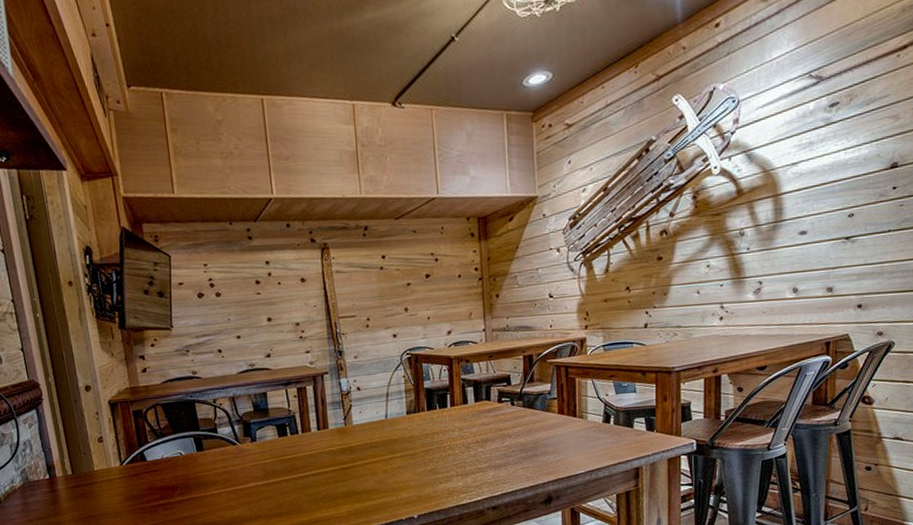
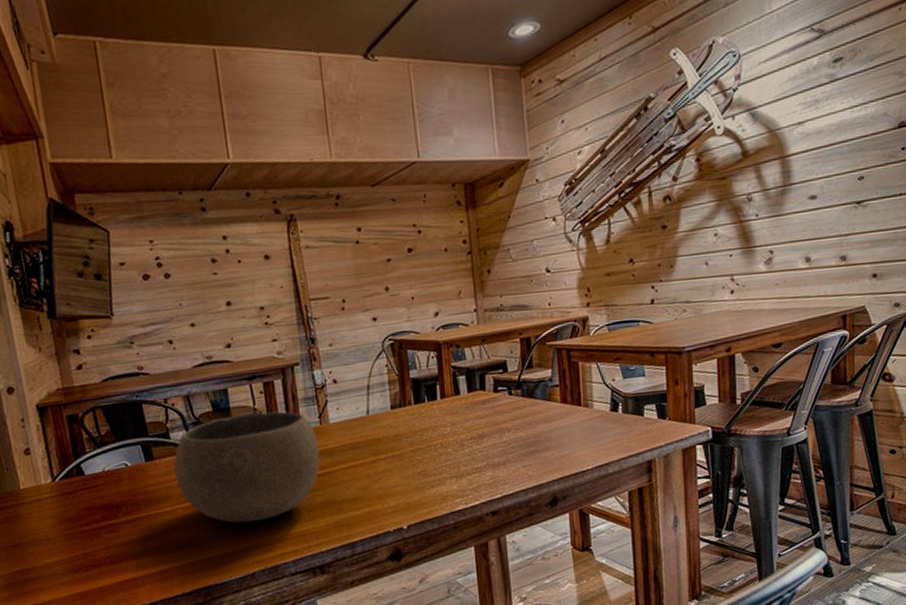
bowl: none [220,413,344,507] -> present [174,411,320,523]

